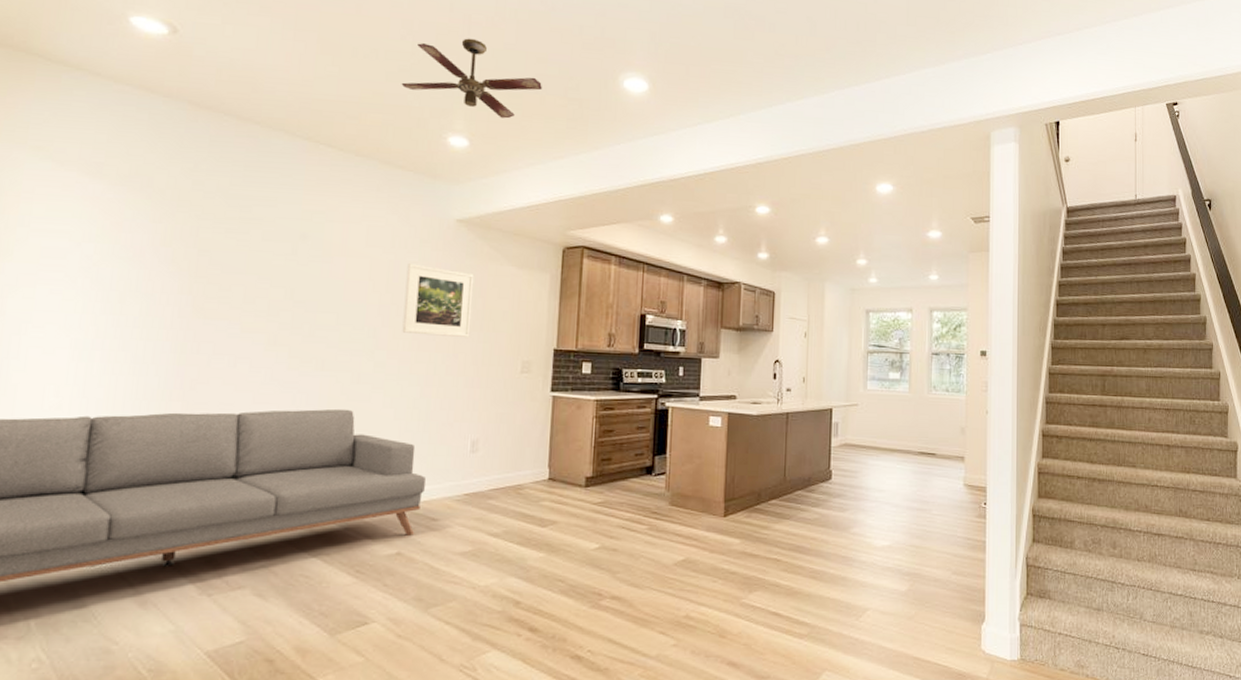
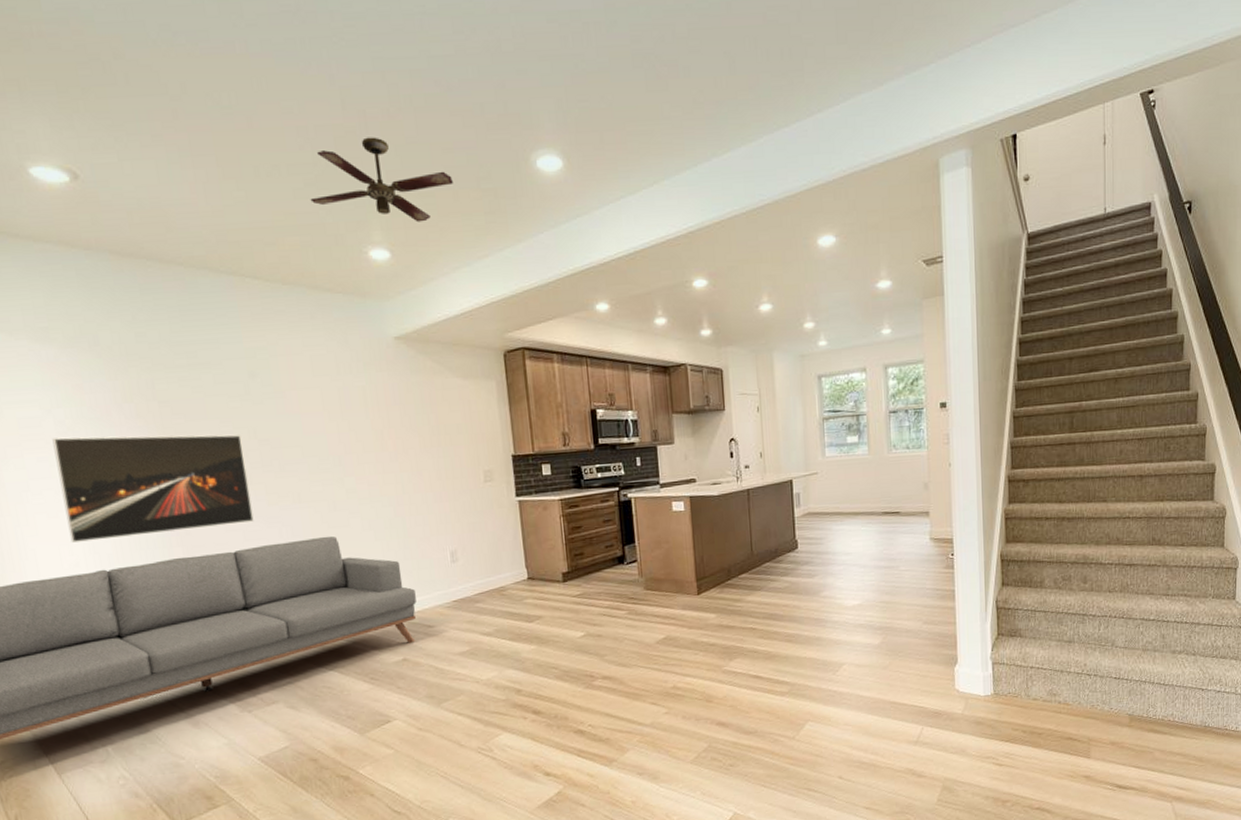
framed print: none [60,272,277,385] -> present [52,434,254,543]
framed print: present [402,263,474,337] -> none [356,388,430,458]

